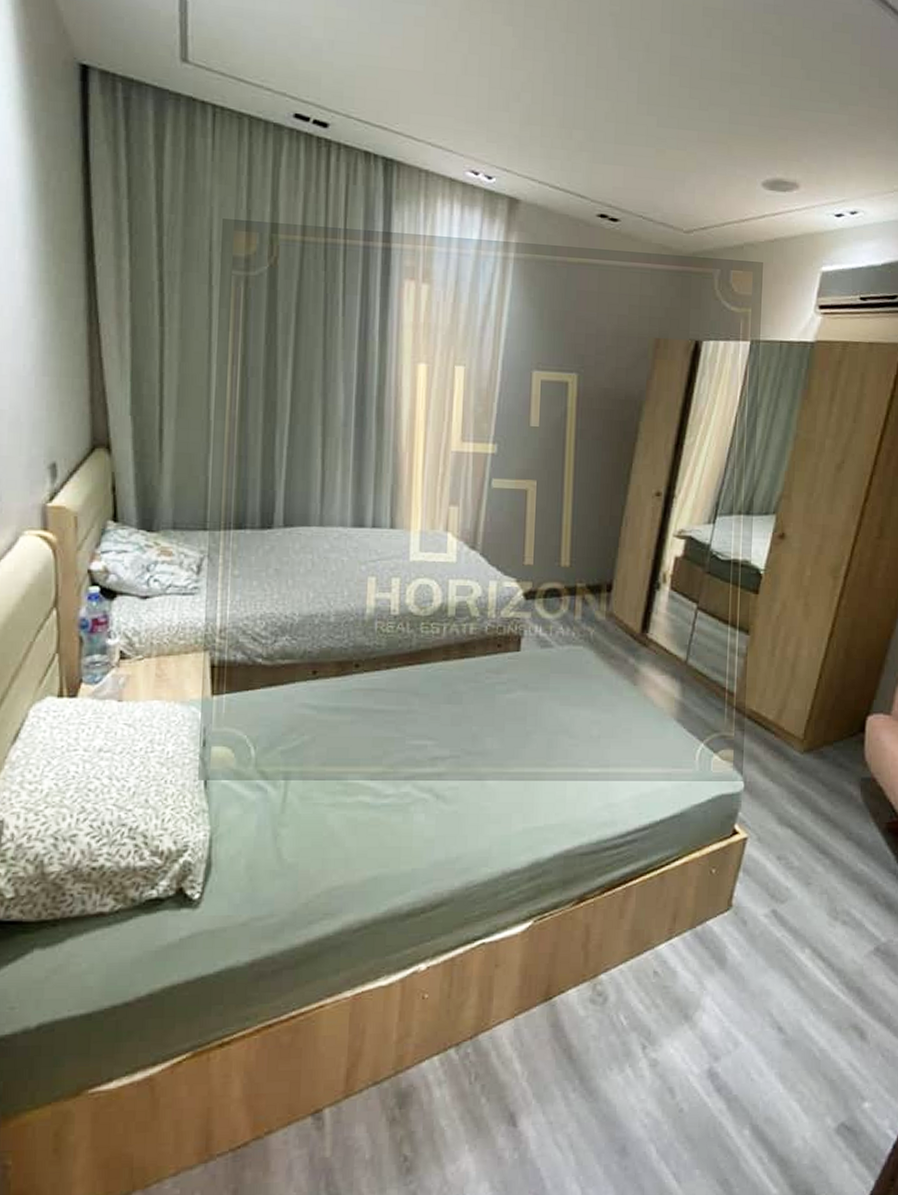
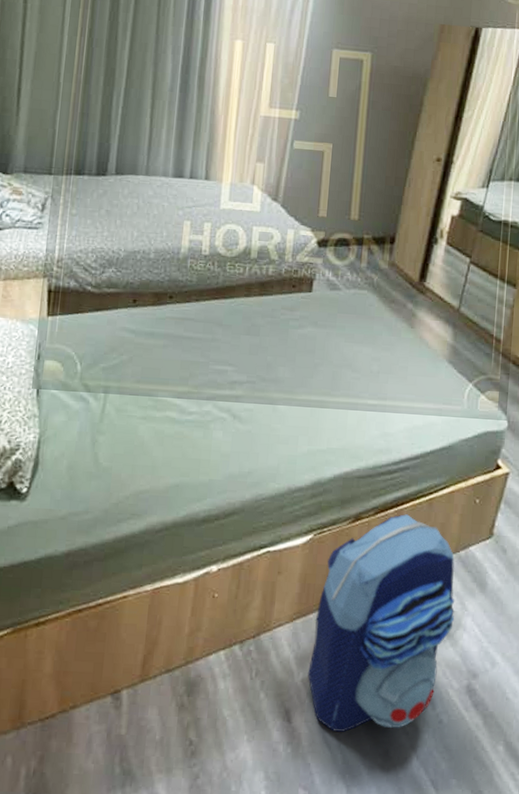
backpack: none [533,891,693,1132] -> present [308,514,455,732]

